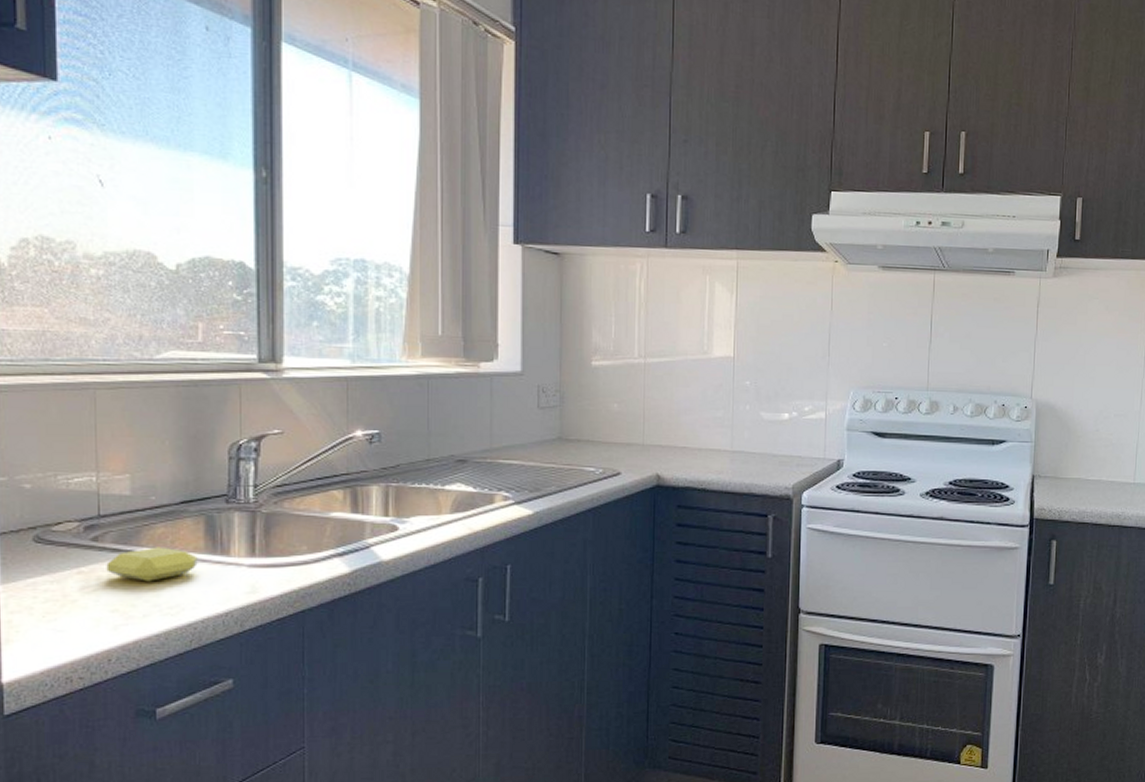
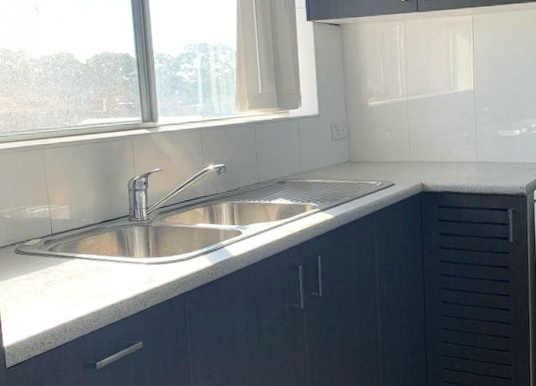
soap bar: present [106,547,198,582] -> none [59,253,115,277]

